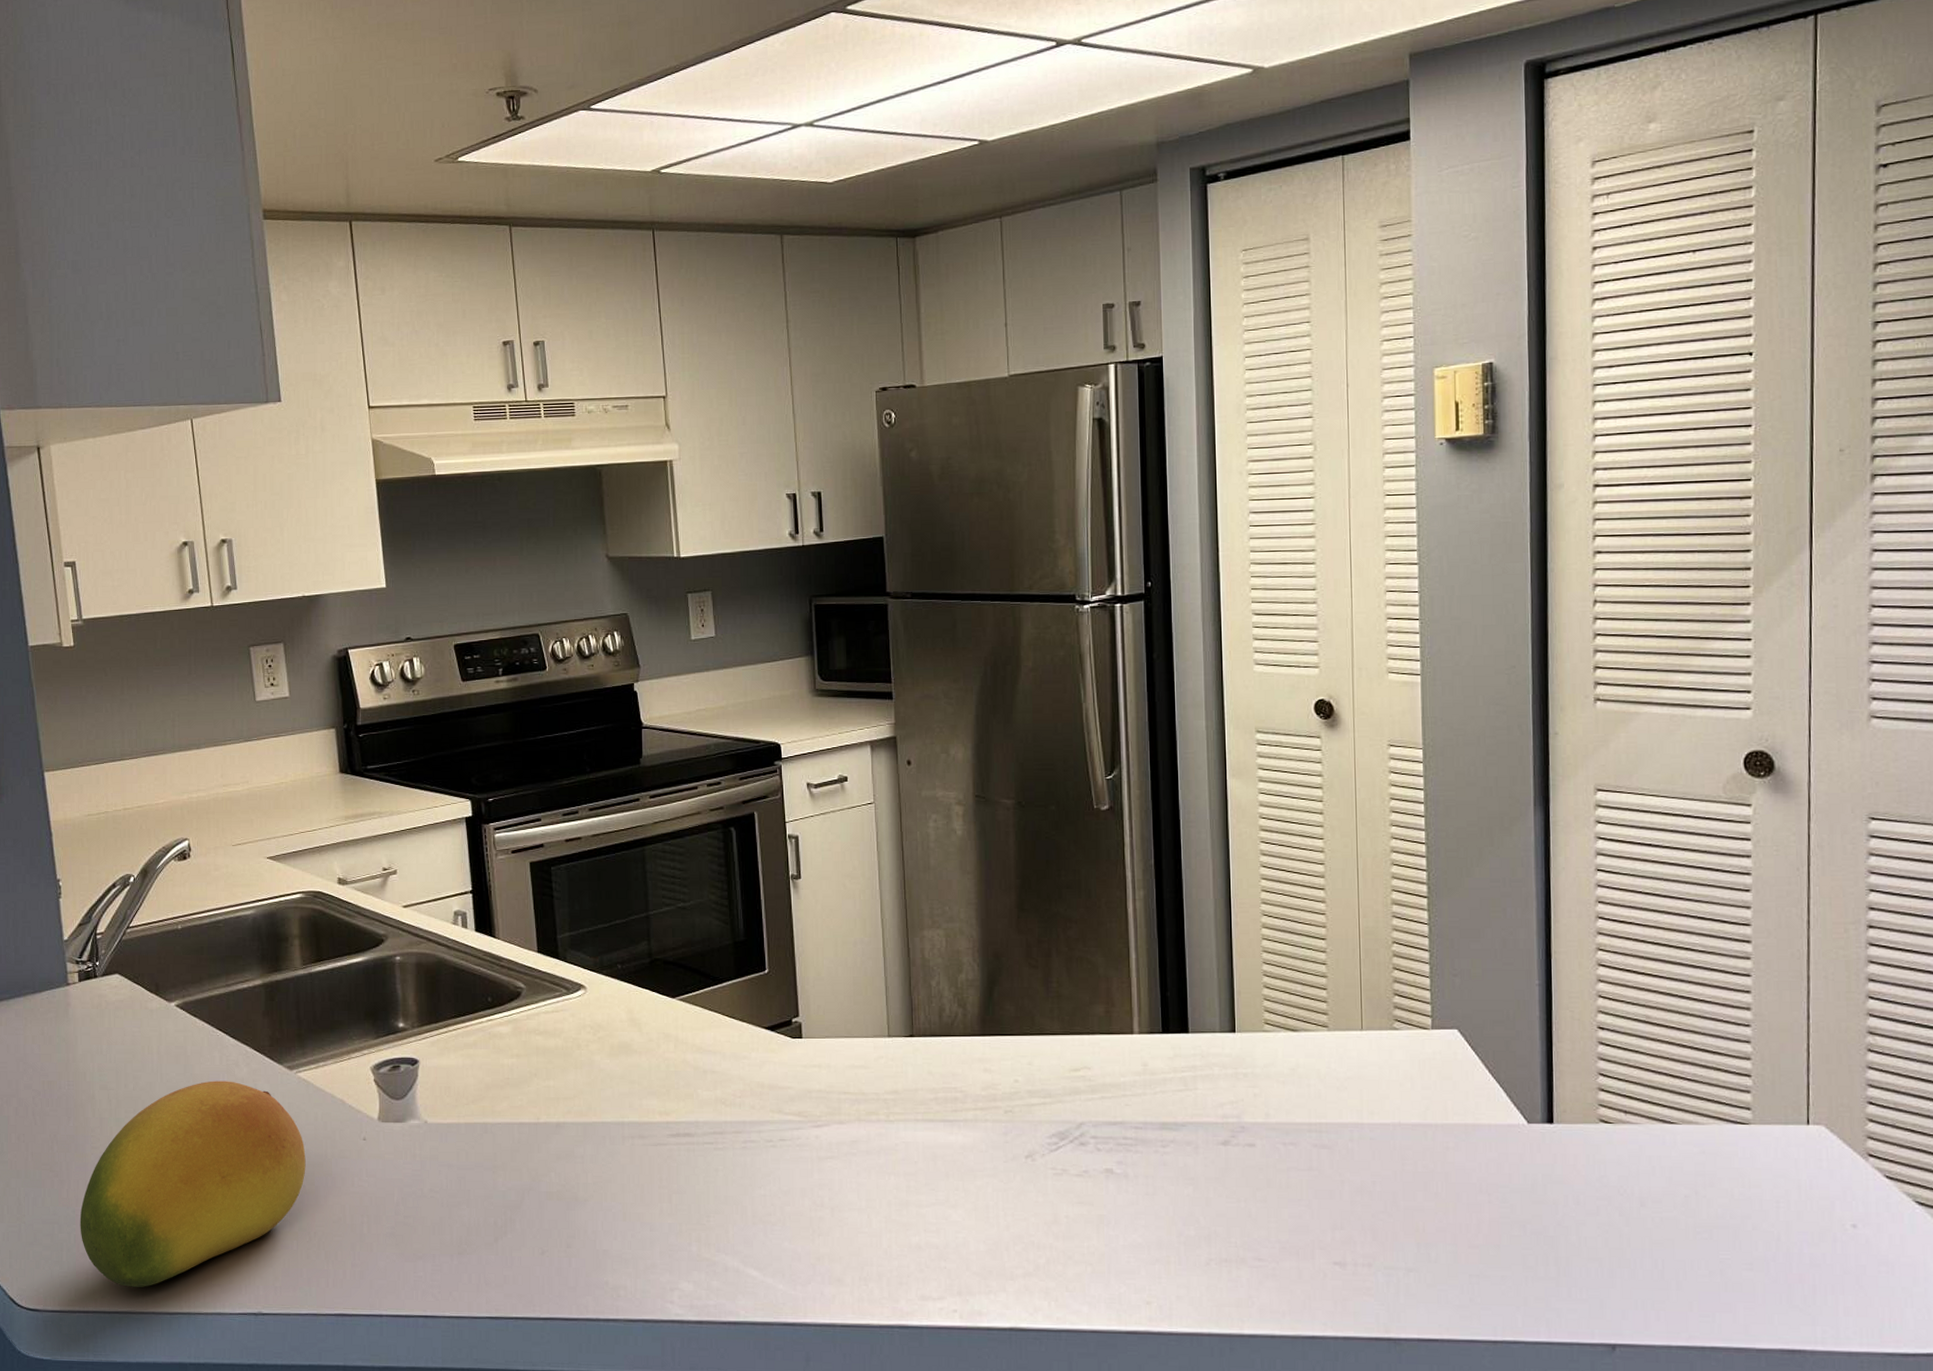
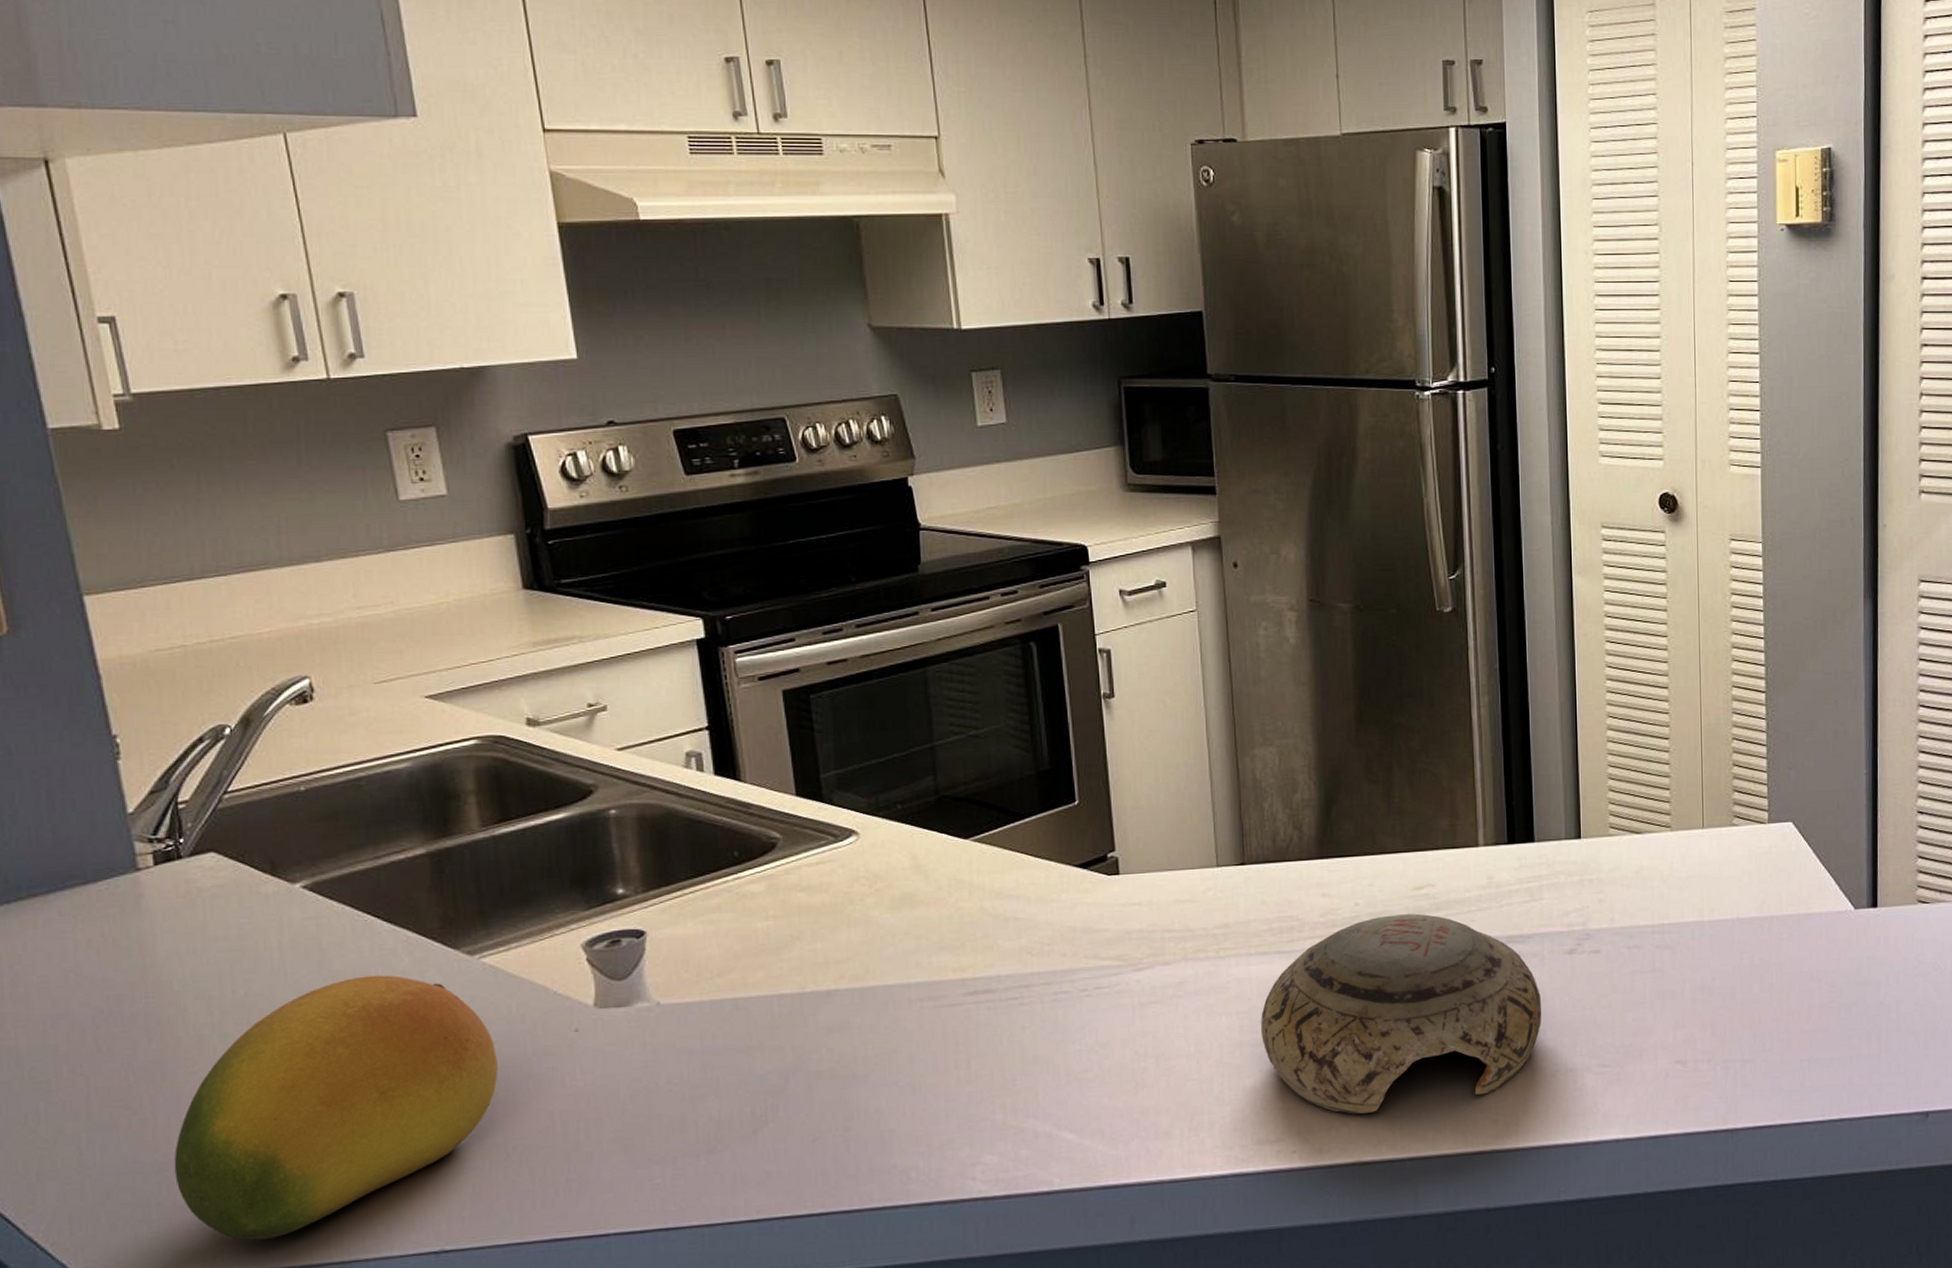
bowl: none [926,1094,1196,1281] -> present [1261,913,1542,1114]

